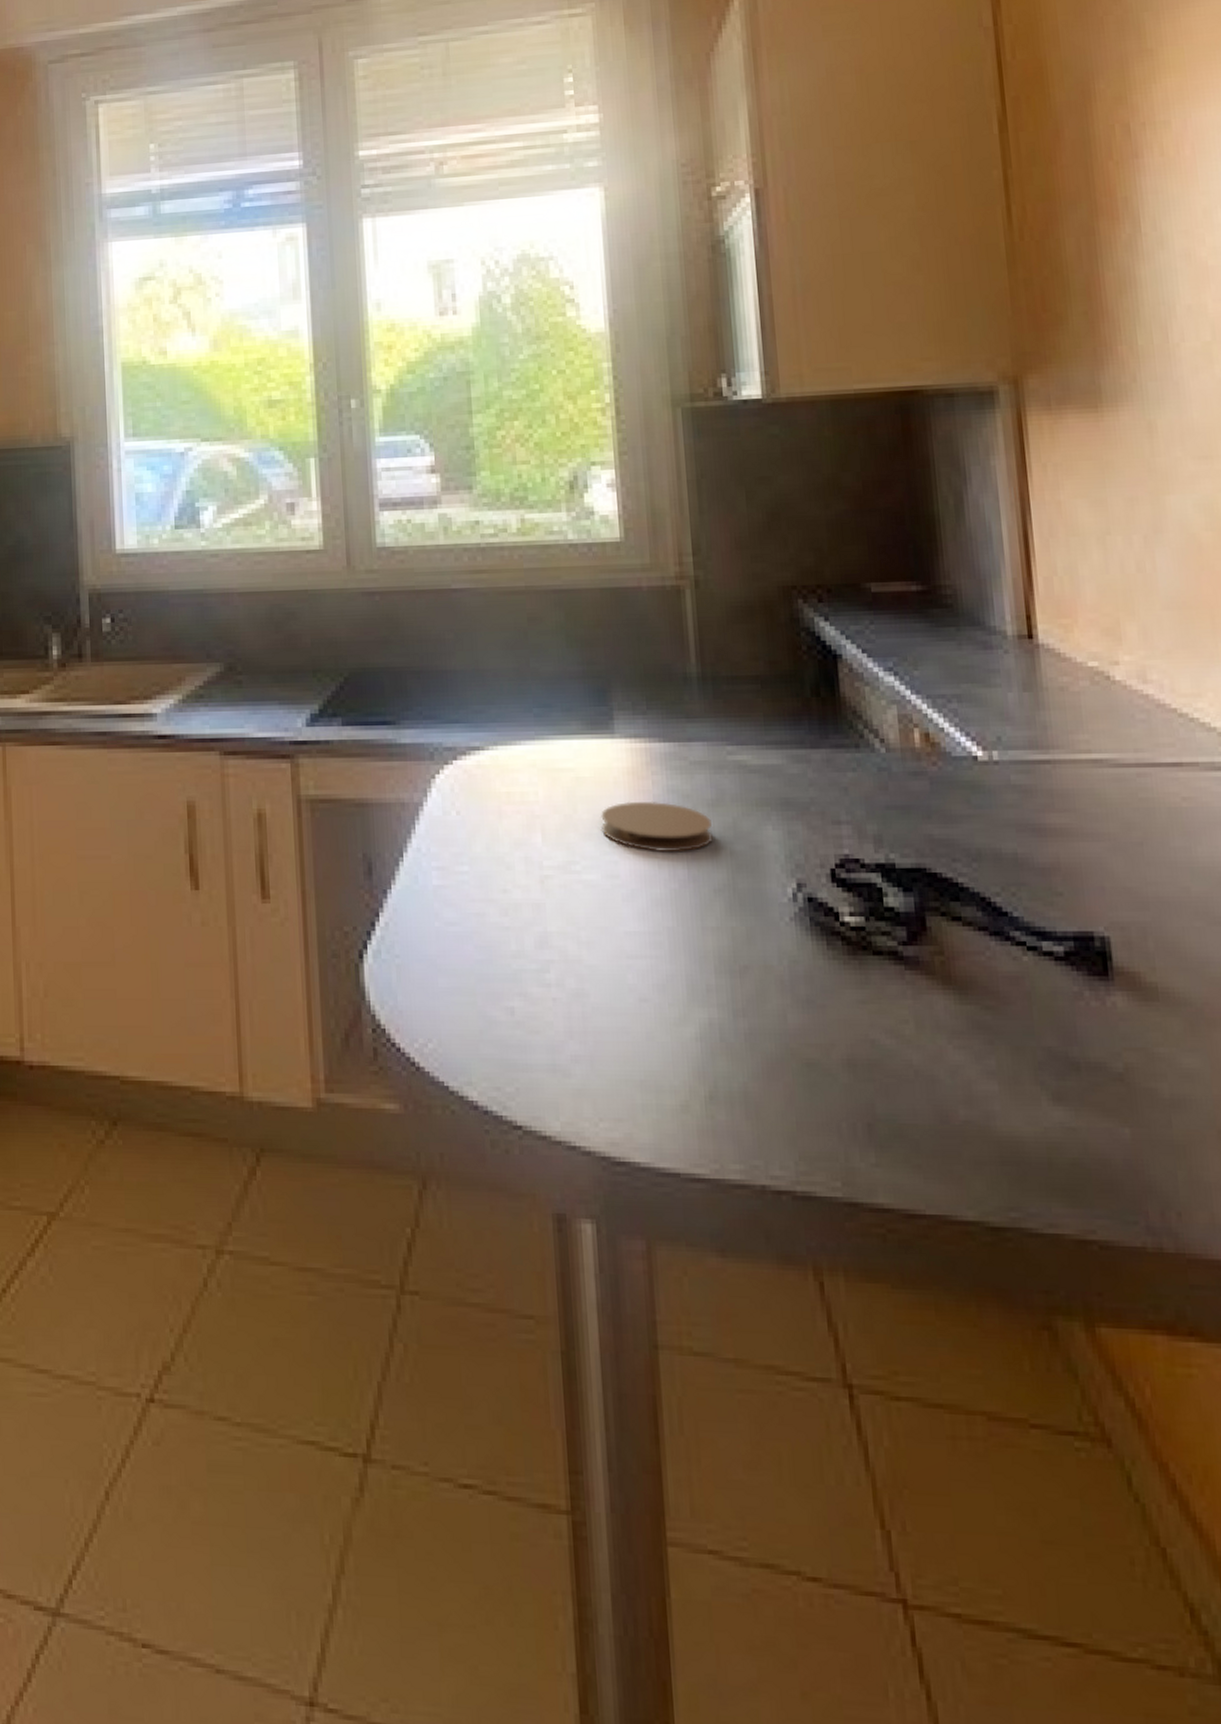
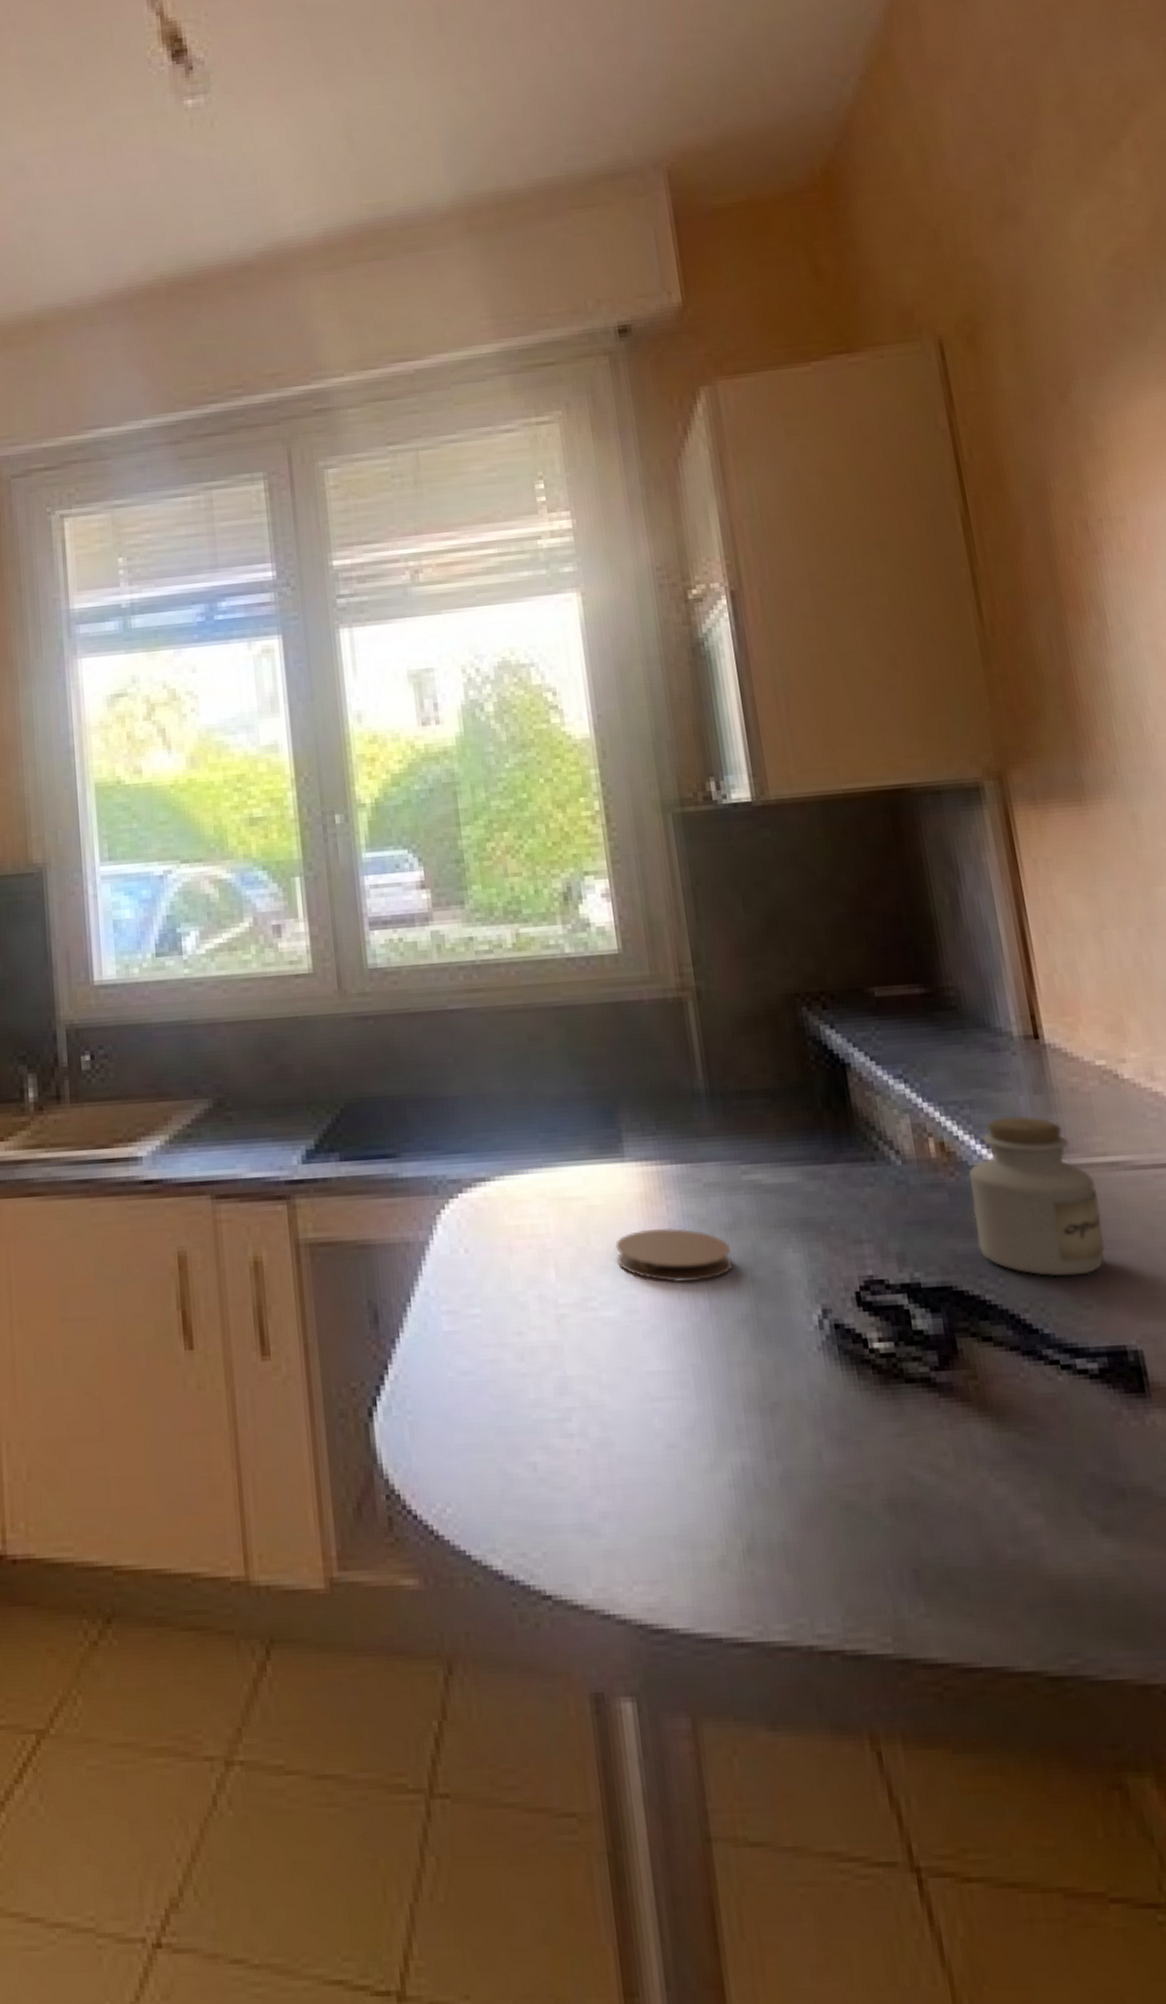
jar: none [951,712,1081,865] -> present [968,1116,1105,1277]

